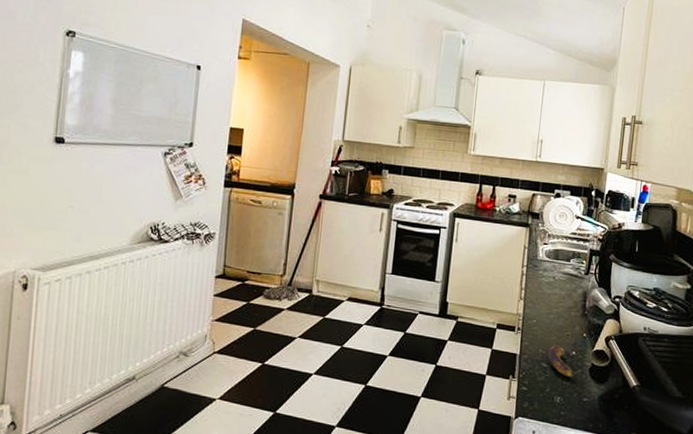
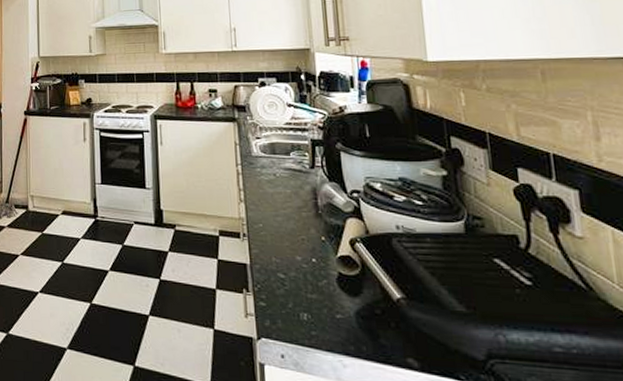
banana: present [548,345,575,378] -> none [283,252,320,290]

